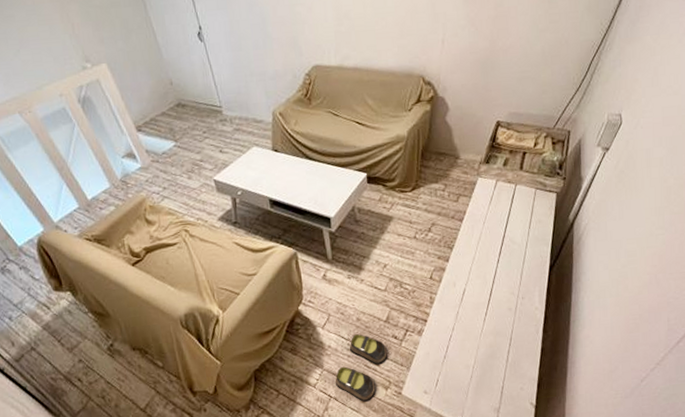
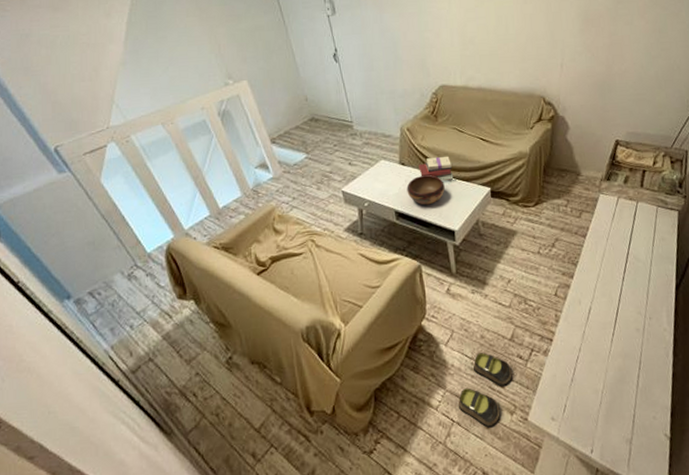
decorative bowl: none [280,161,320,193] -> present [407,174,445,205]
books: none [292,141,329,167] -> present [418,156,454,181]

